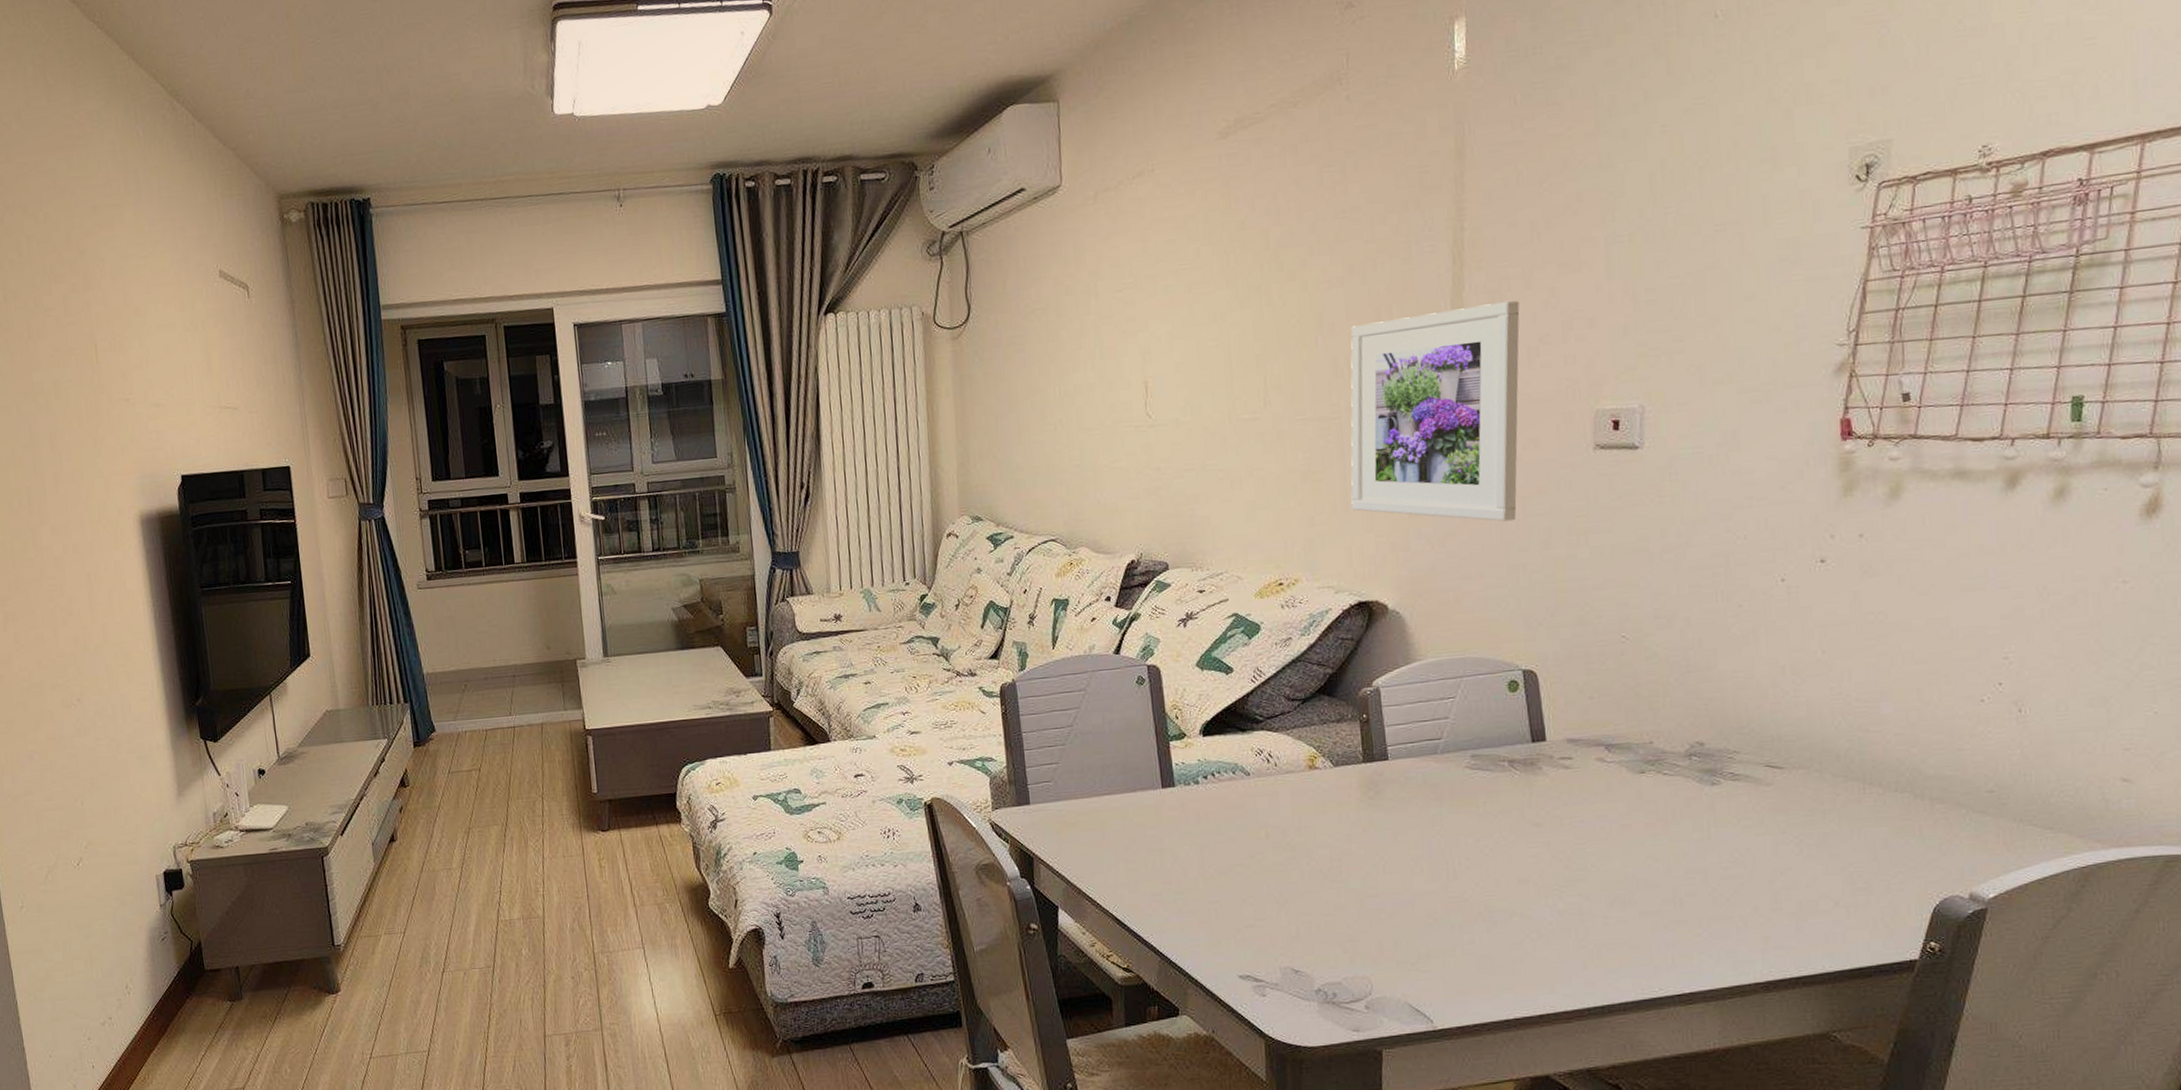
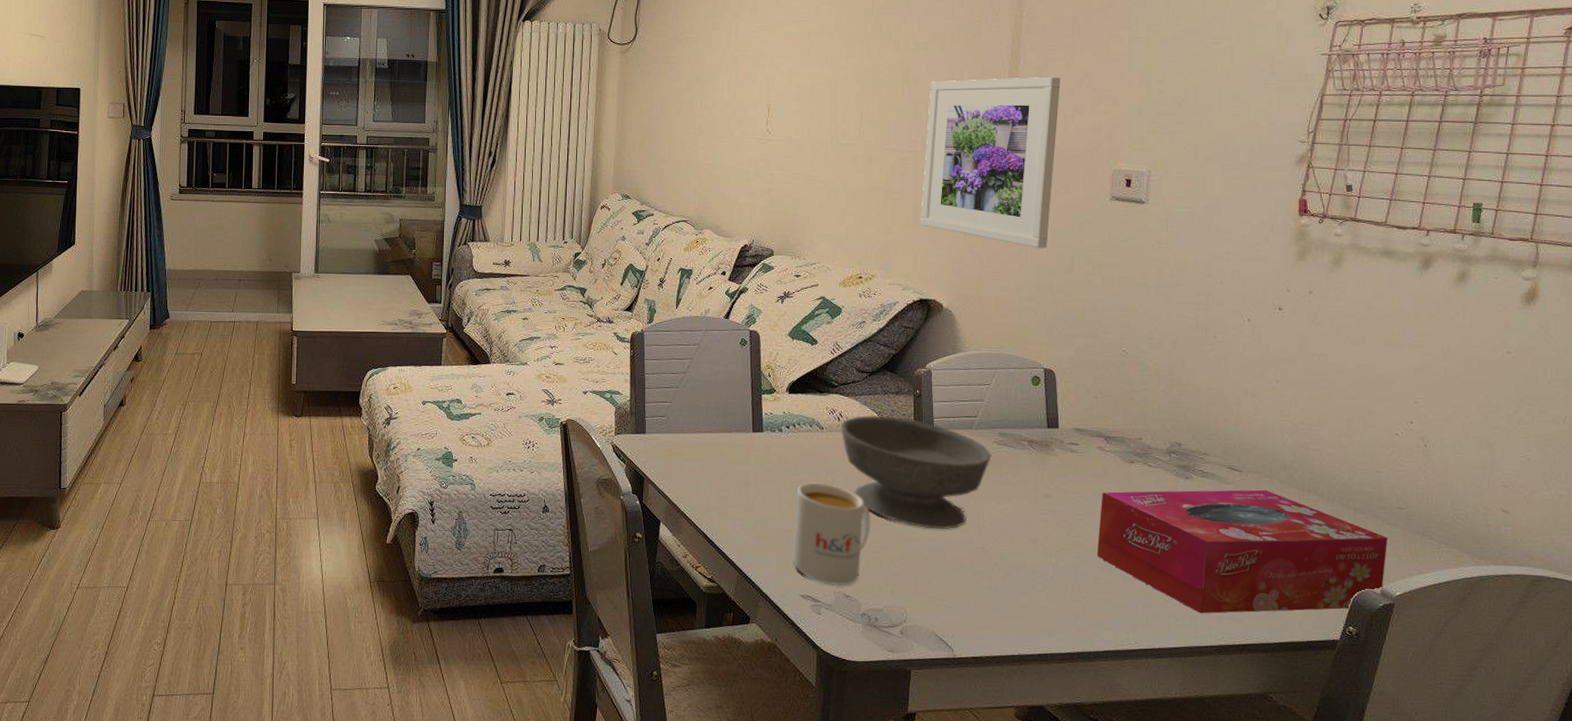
mug: none [1222,839,1319,960] -> present [791,482,871,586]
bowl: none [1271,750,1464,881] -> present [841,415,992,530]
tissue box: none [1604,787,1976,946] -> present [1096,489,1388,614]

